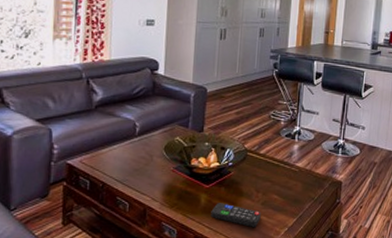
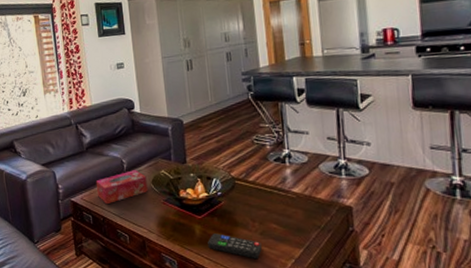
tissue box: none [100,134,159,170] -> present [95,170,148,205]

